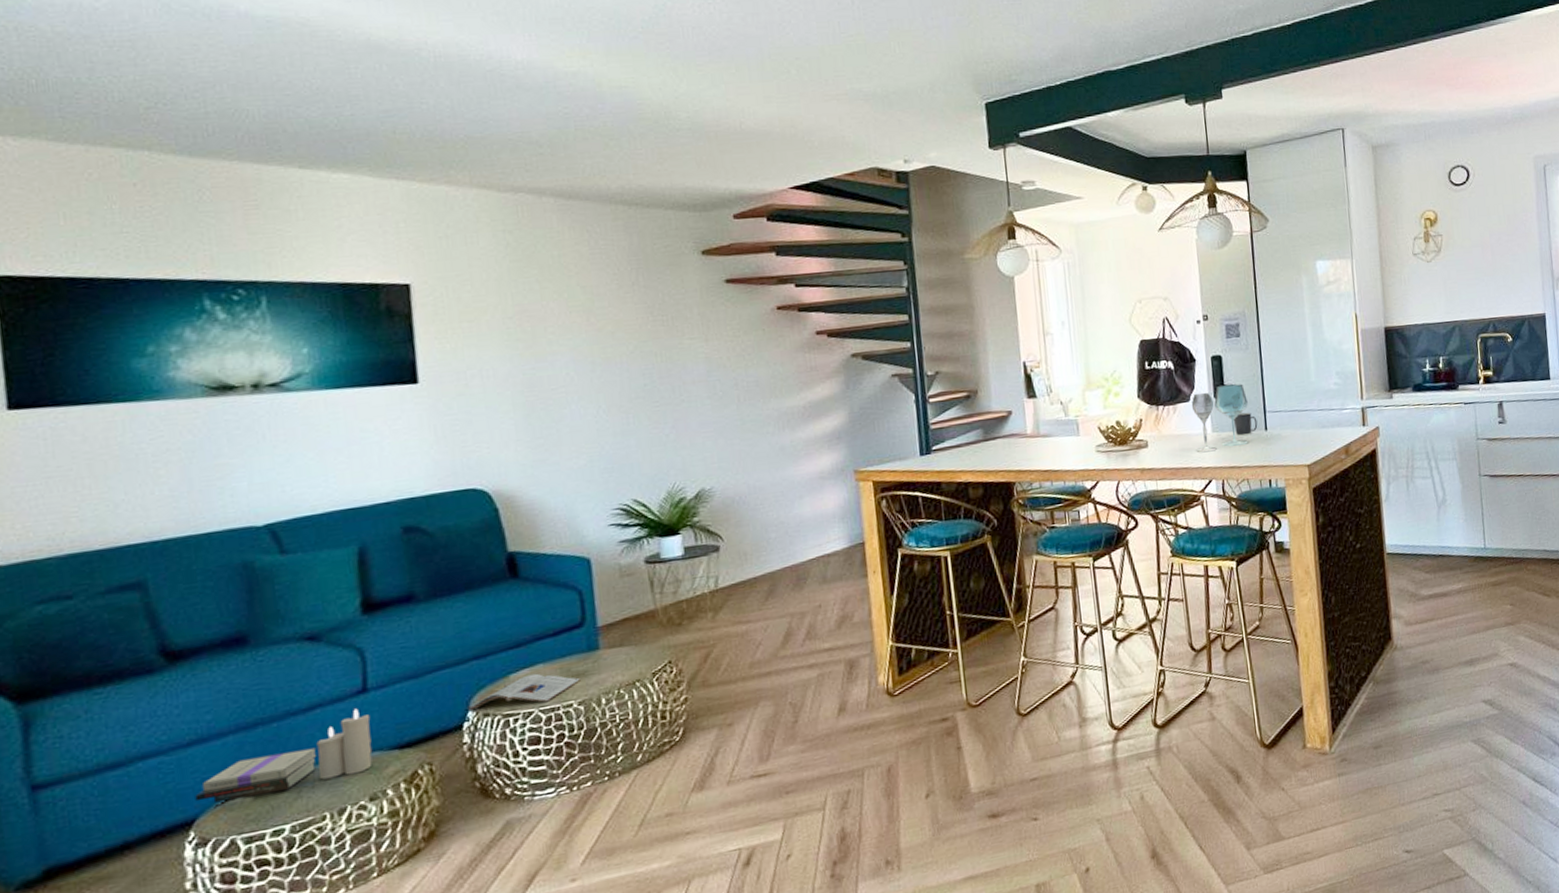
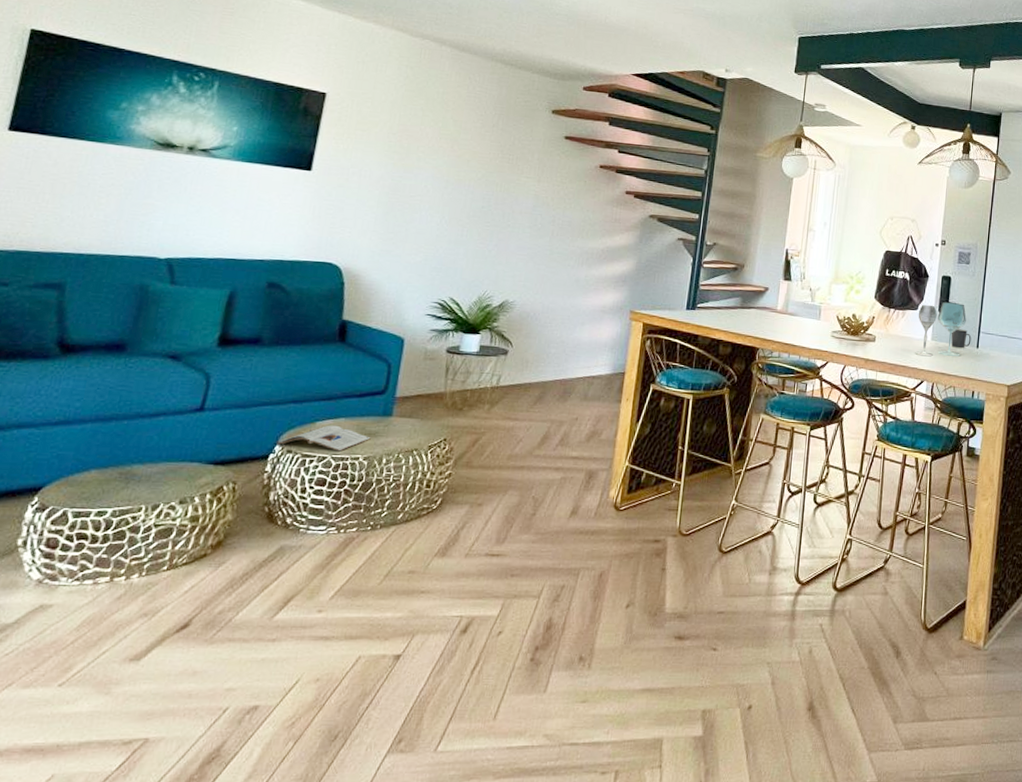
books: present [195,747,316,803] -> none [47,445,150,480]
candle: present [316,708,373,780] -> none [146,423,200,478]

